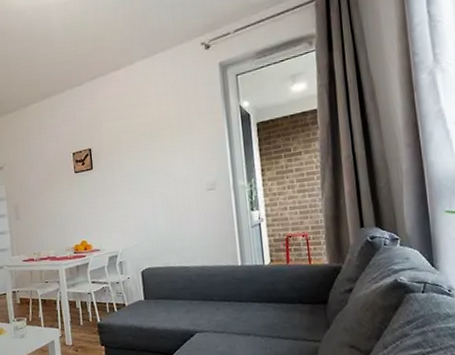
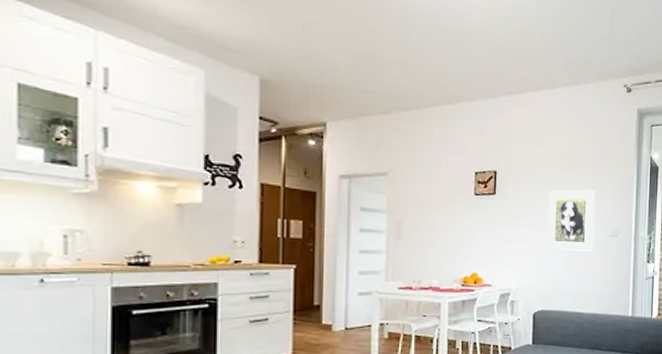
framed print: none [141,149,192,212] -> present [547,189,596,251]

